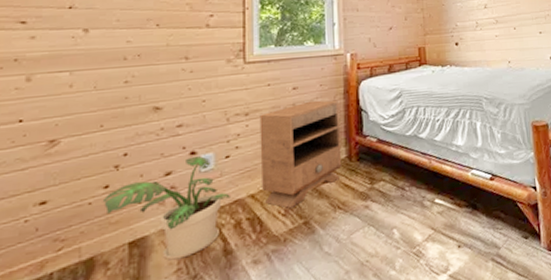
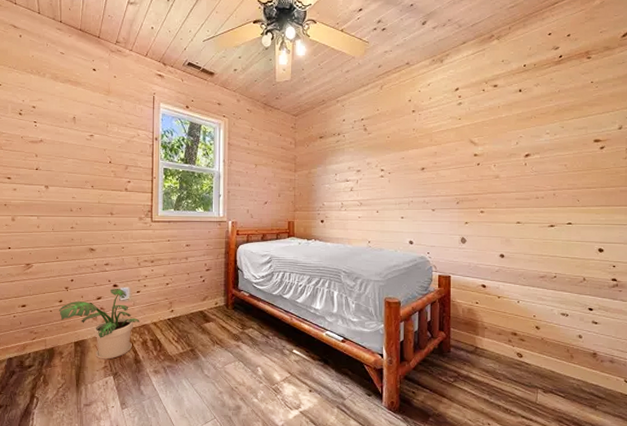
nightstand: present [259,100,342,208] -> none [161,257,221,337]

